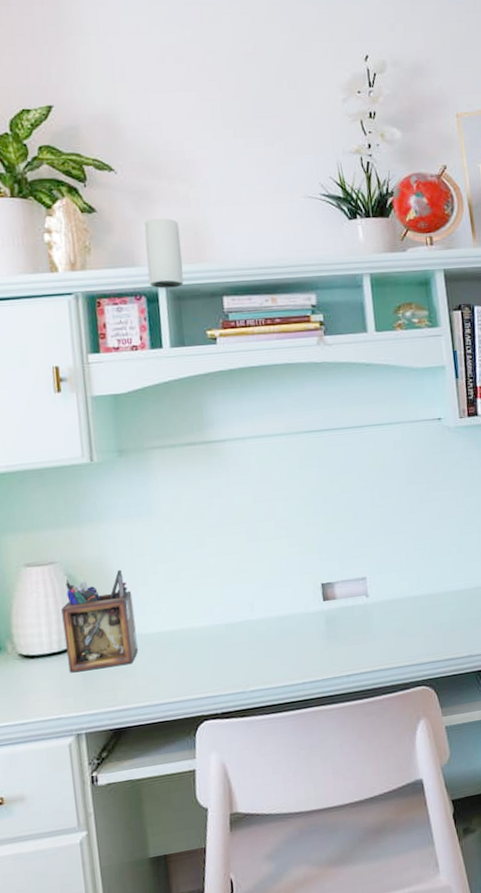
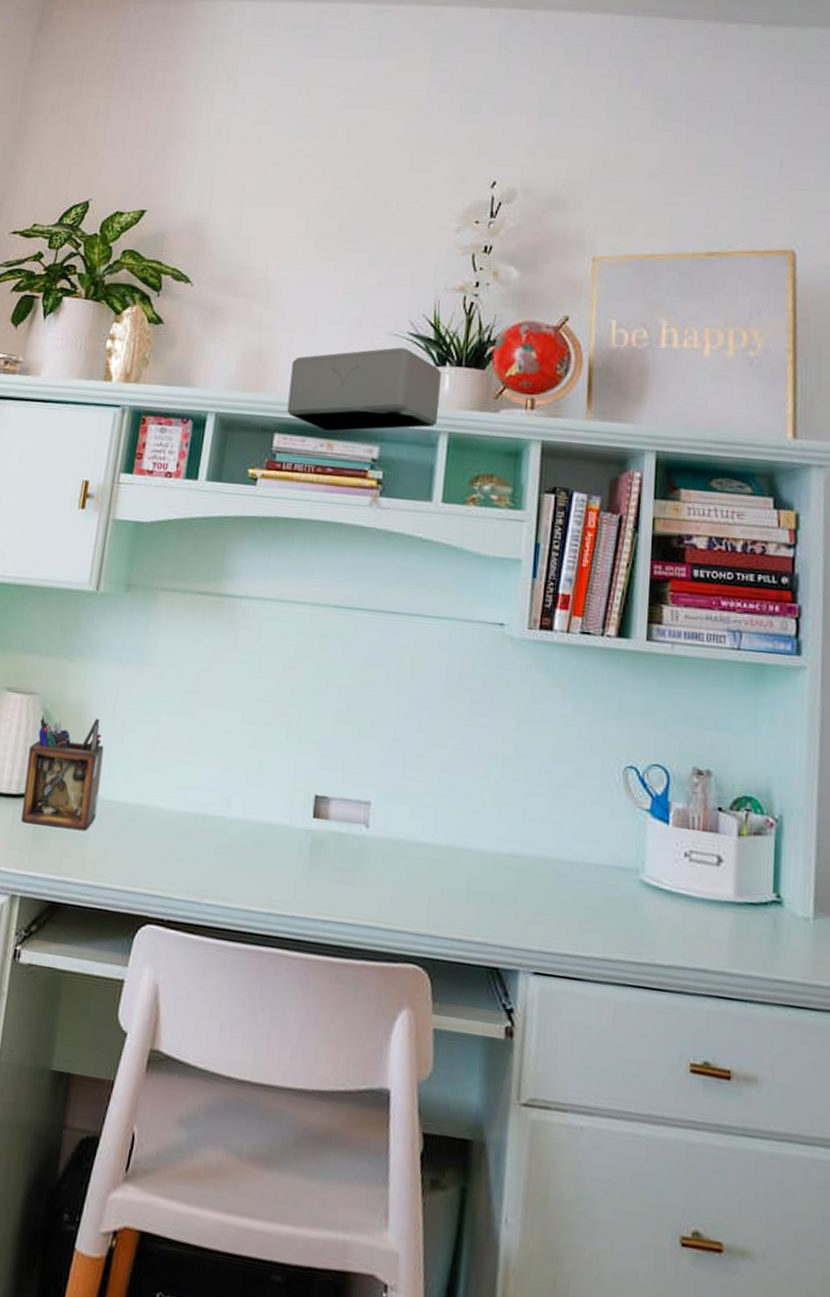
candle: present [144,217,184,289] -> none [199,337,245,416]
decorative box: none [225,207,359,288] -> present [287,347,441,431]

